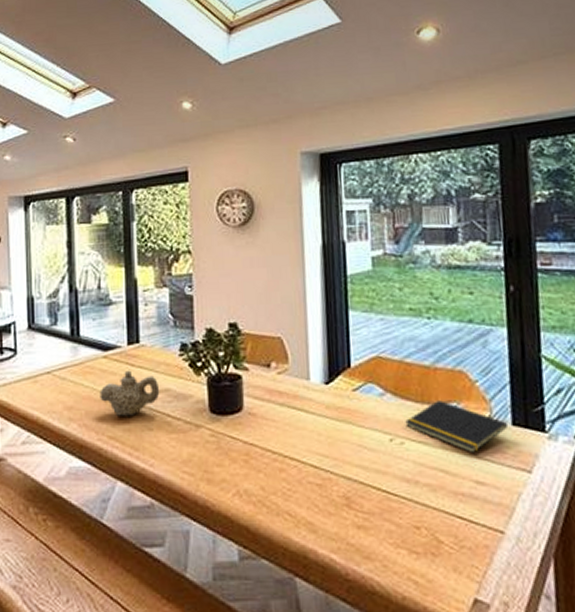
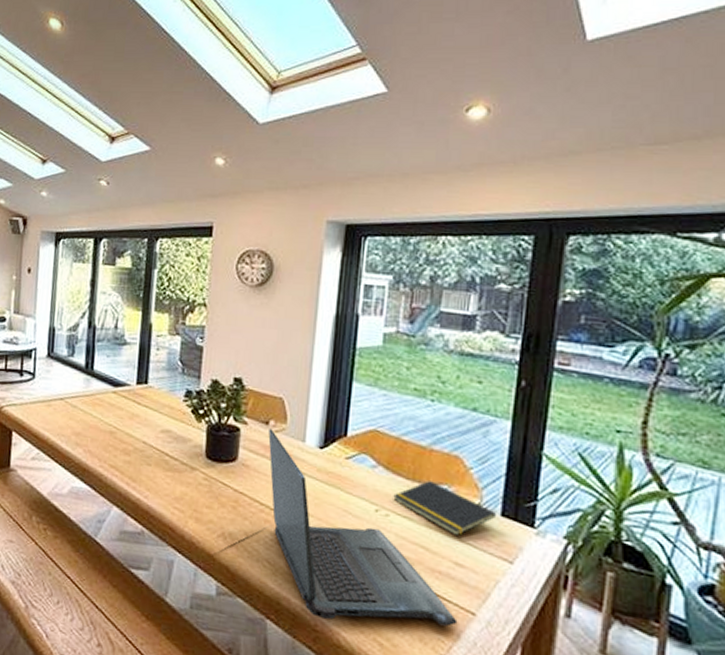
teapot: present [100,370,160,417] -> none [105,407,162,451]
laptop: none [271,371,488,567] -> present [268,429,458,627]

